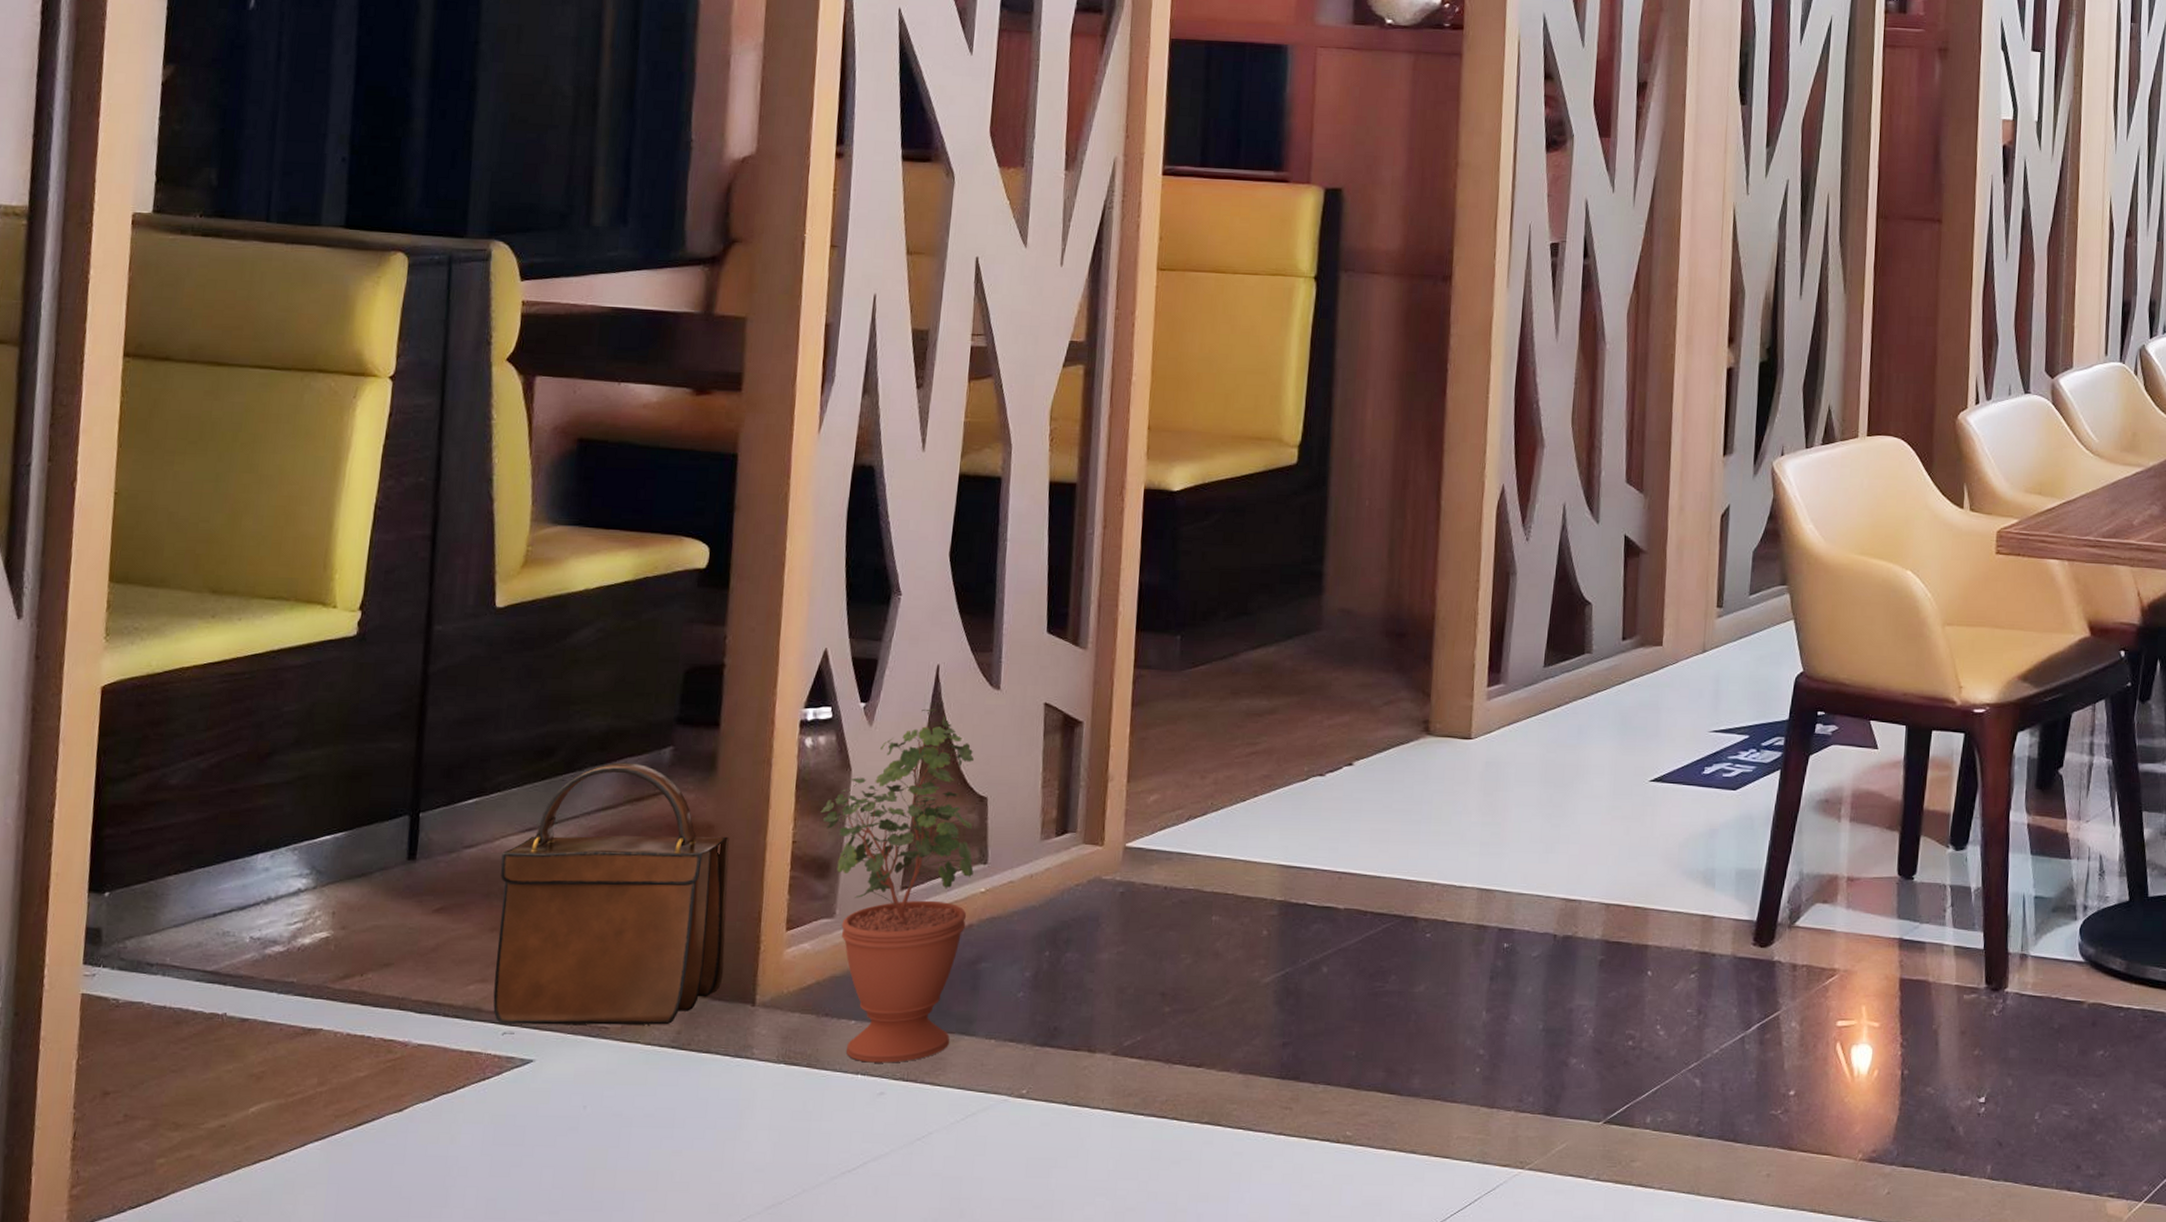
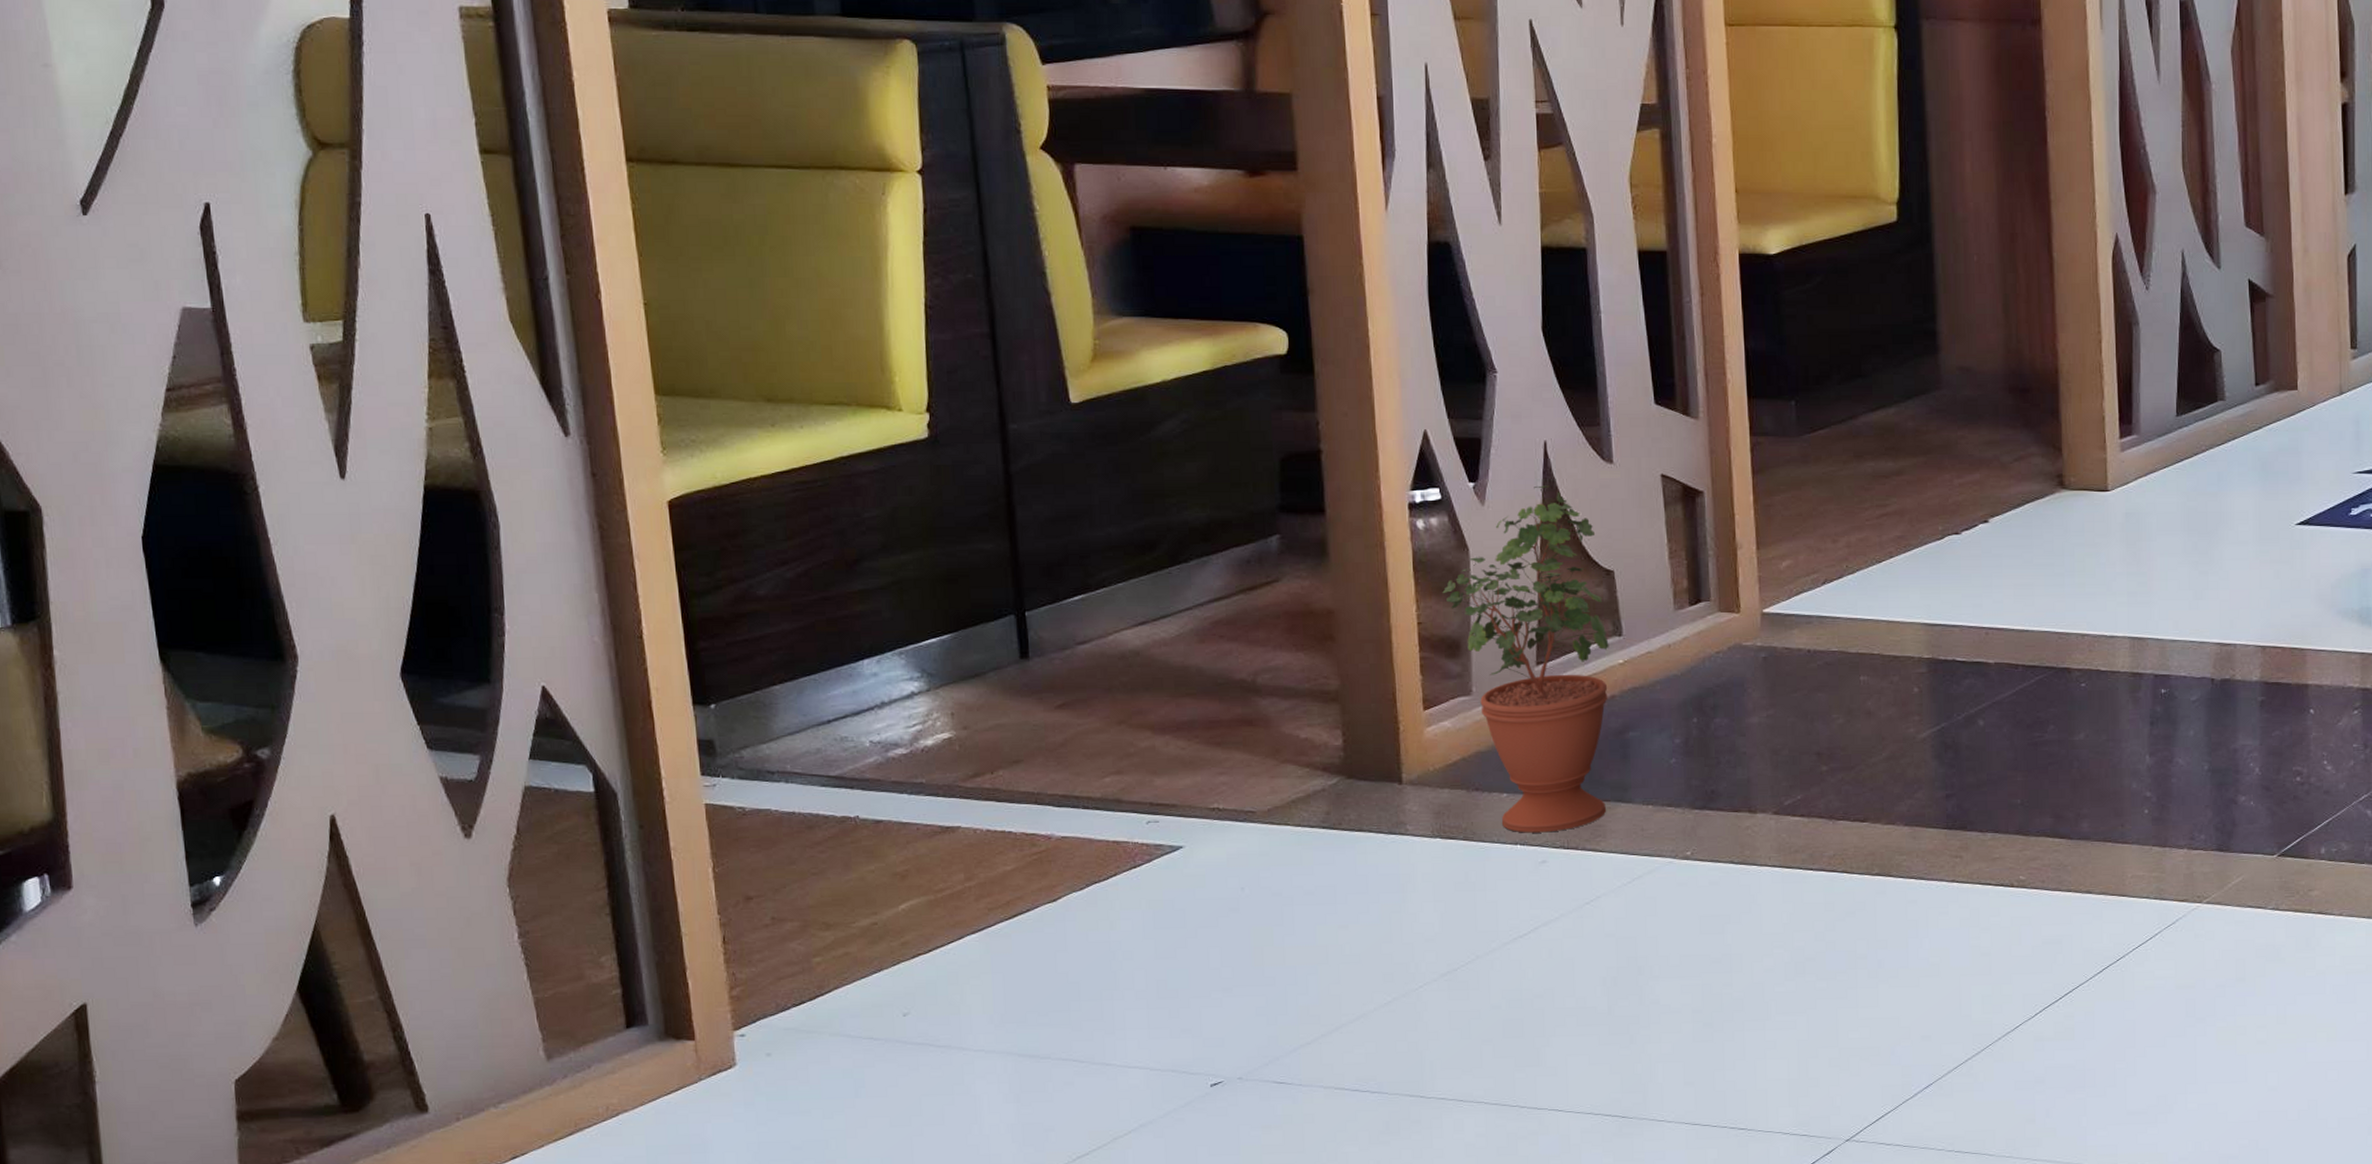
handbag: present [493,762,729,1025] -> none [1117,553,1364,813]

